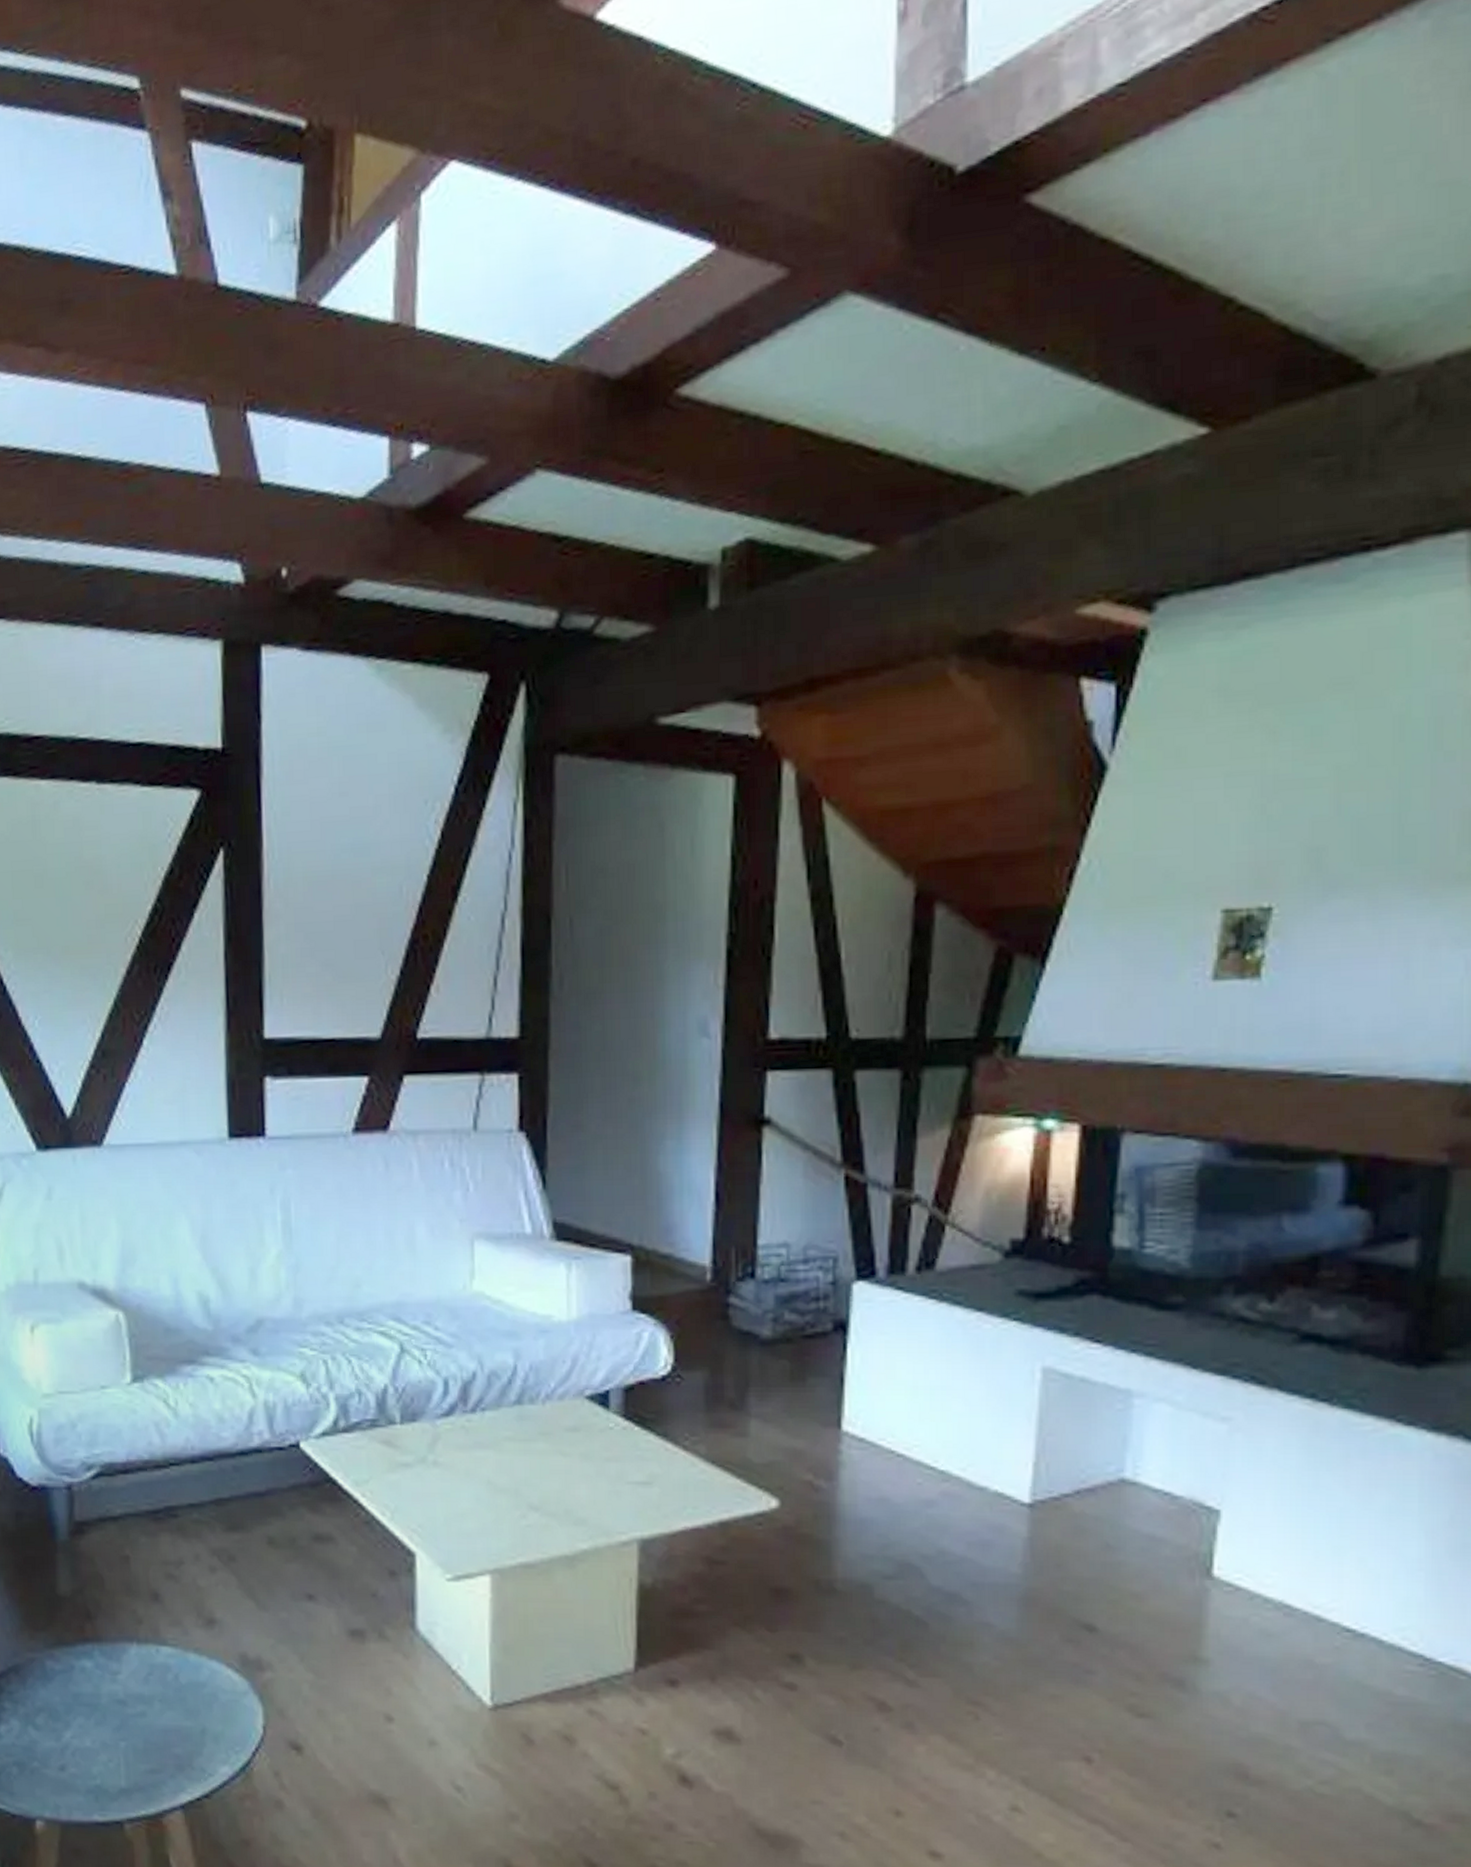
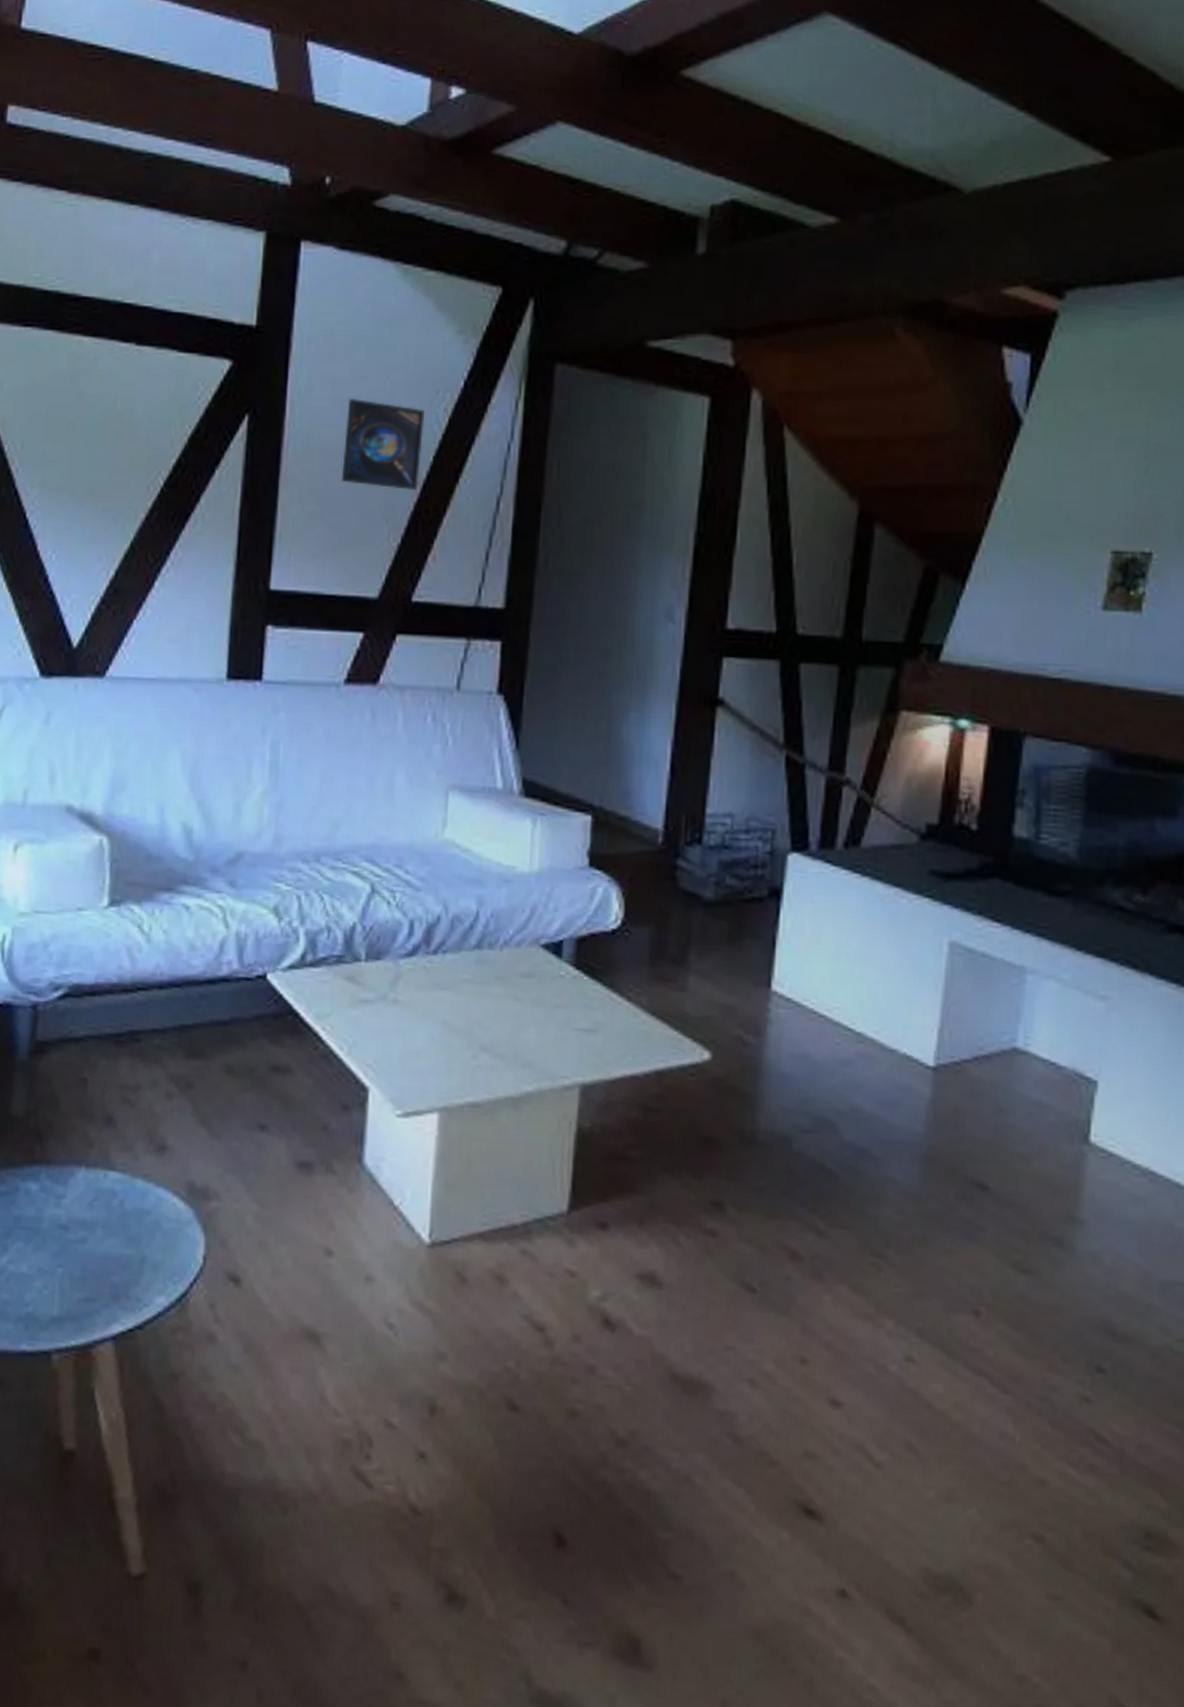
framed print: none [328,818,415,916] -> present [341,398,425,491]

